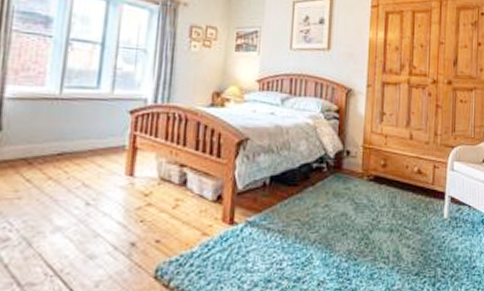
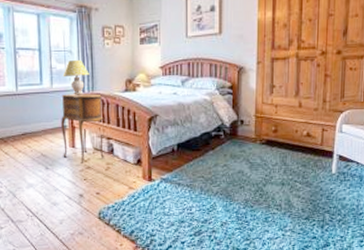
side table: none [114,103,179,198] -> present [61,93,105,163]
table lamp: none [130,61,167,107] -> present [62,60,89,95]

